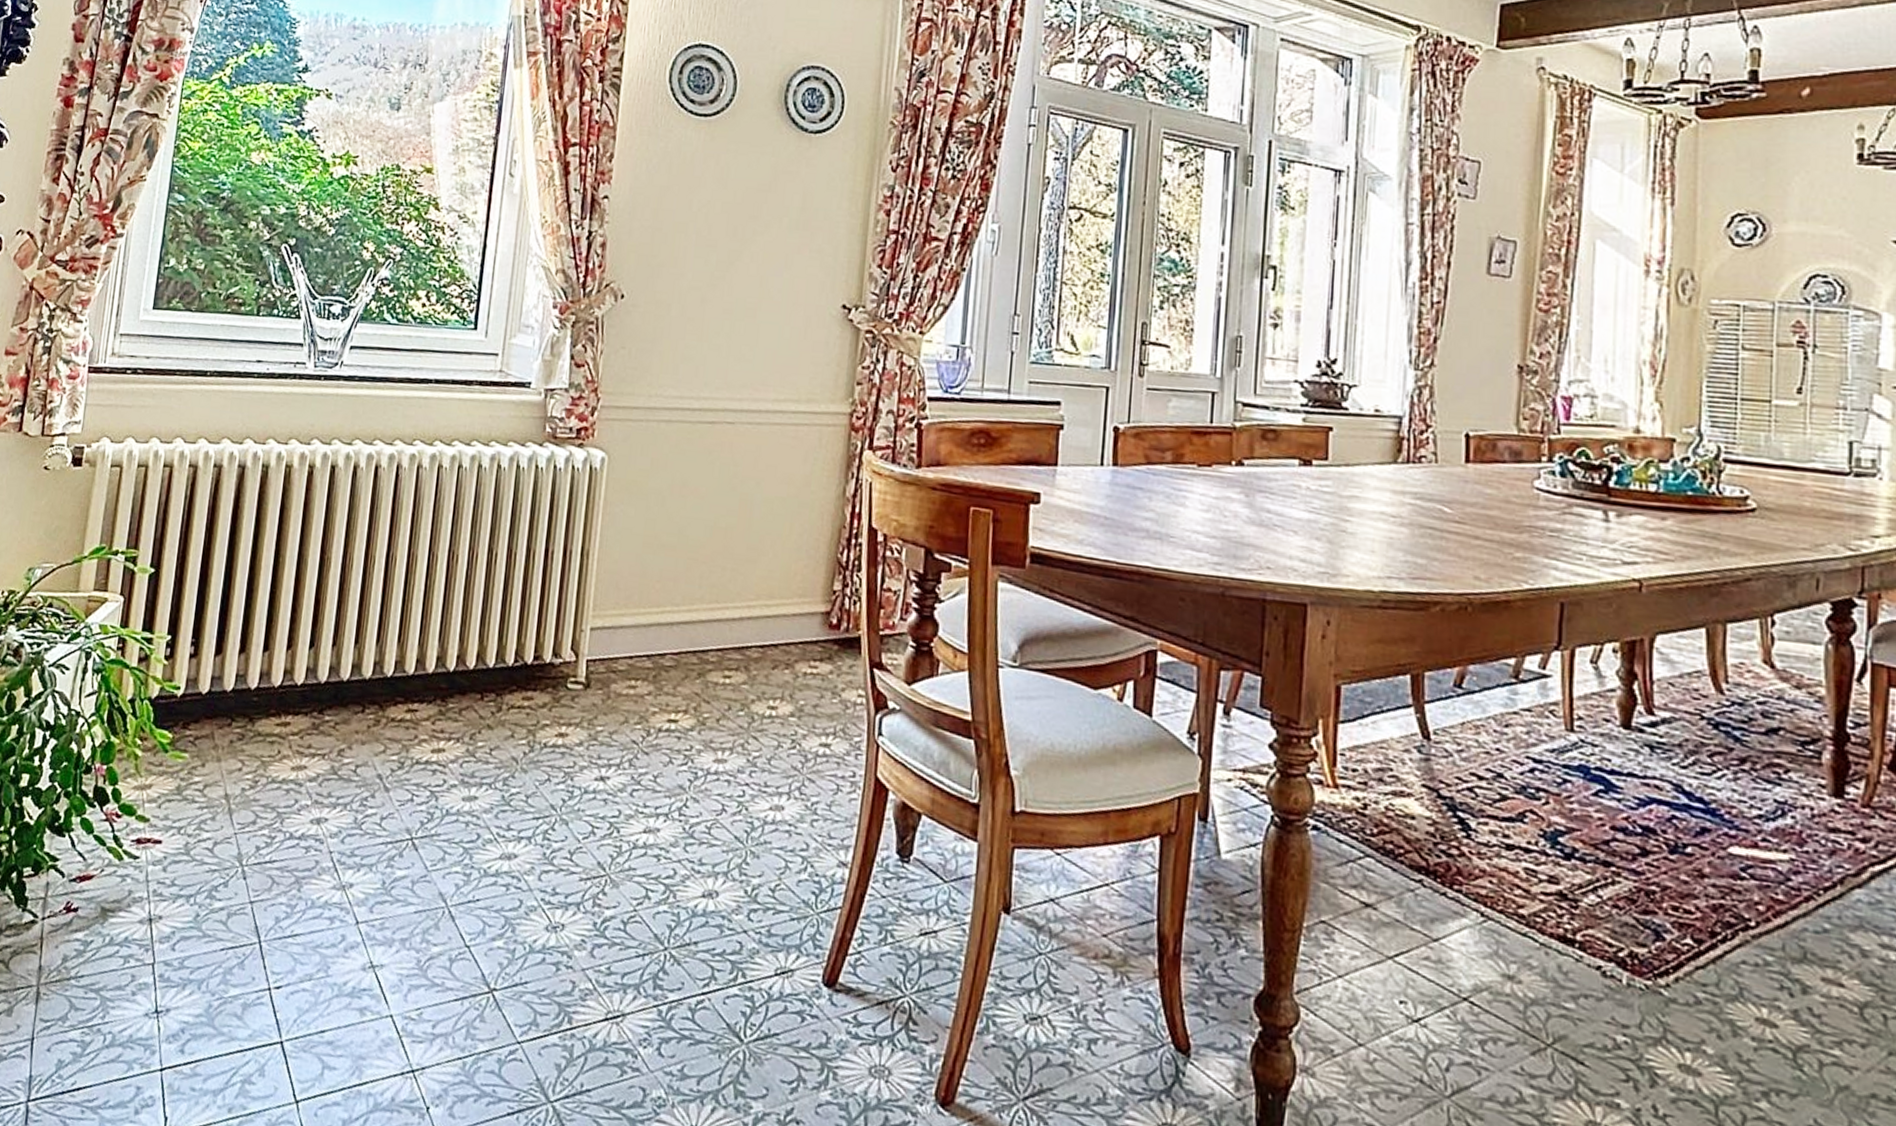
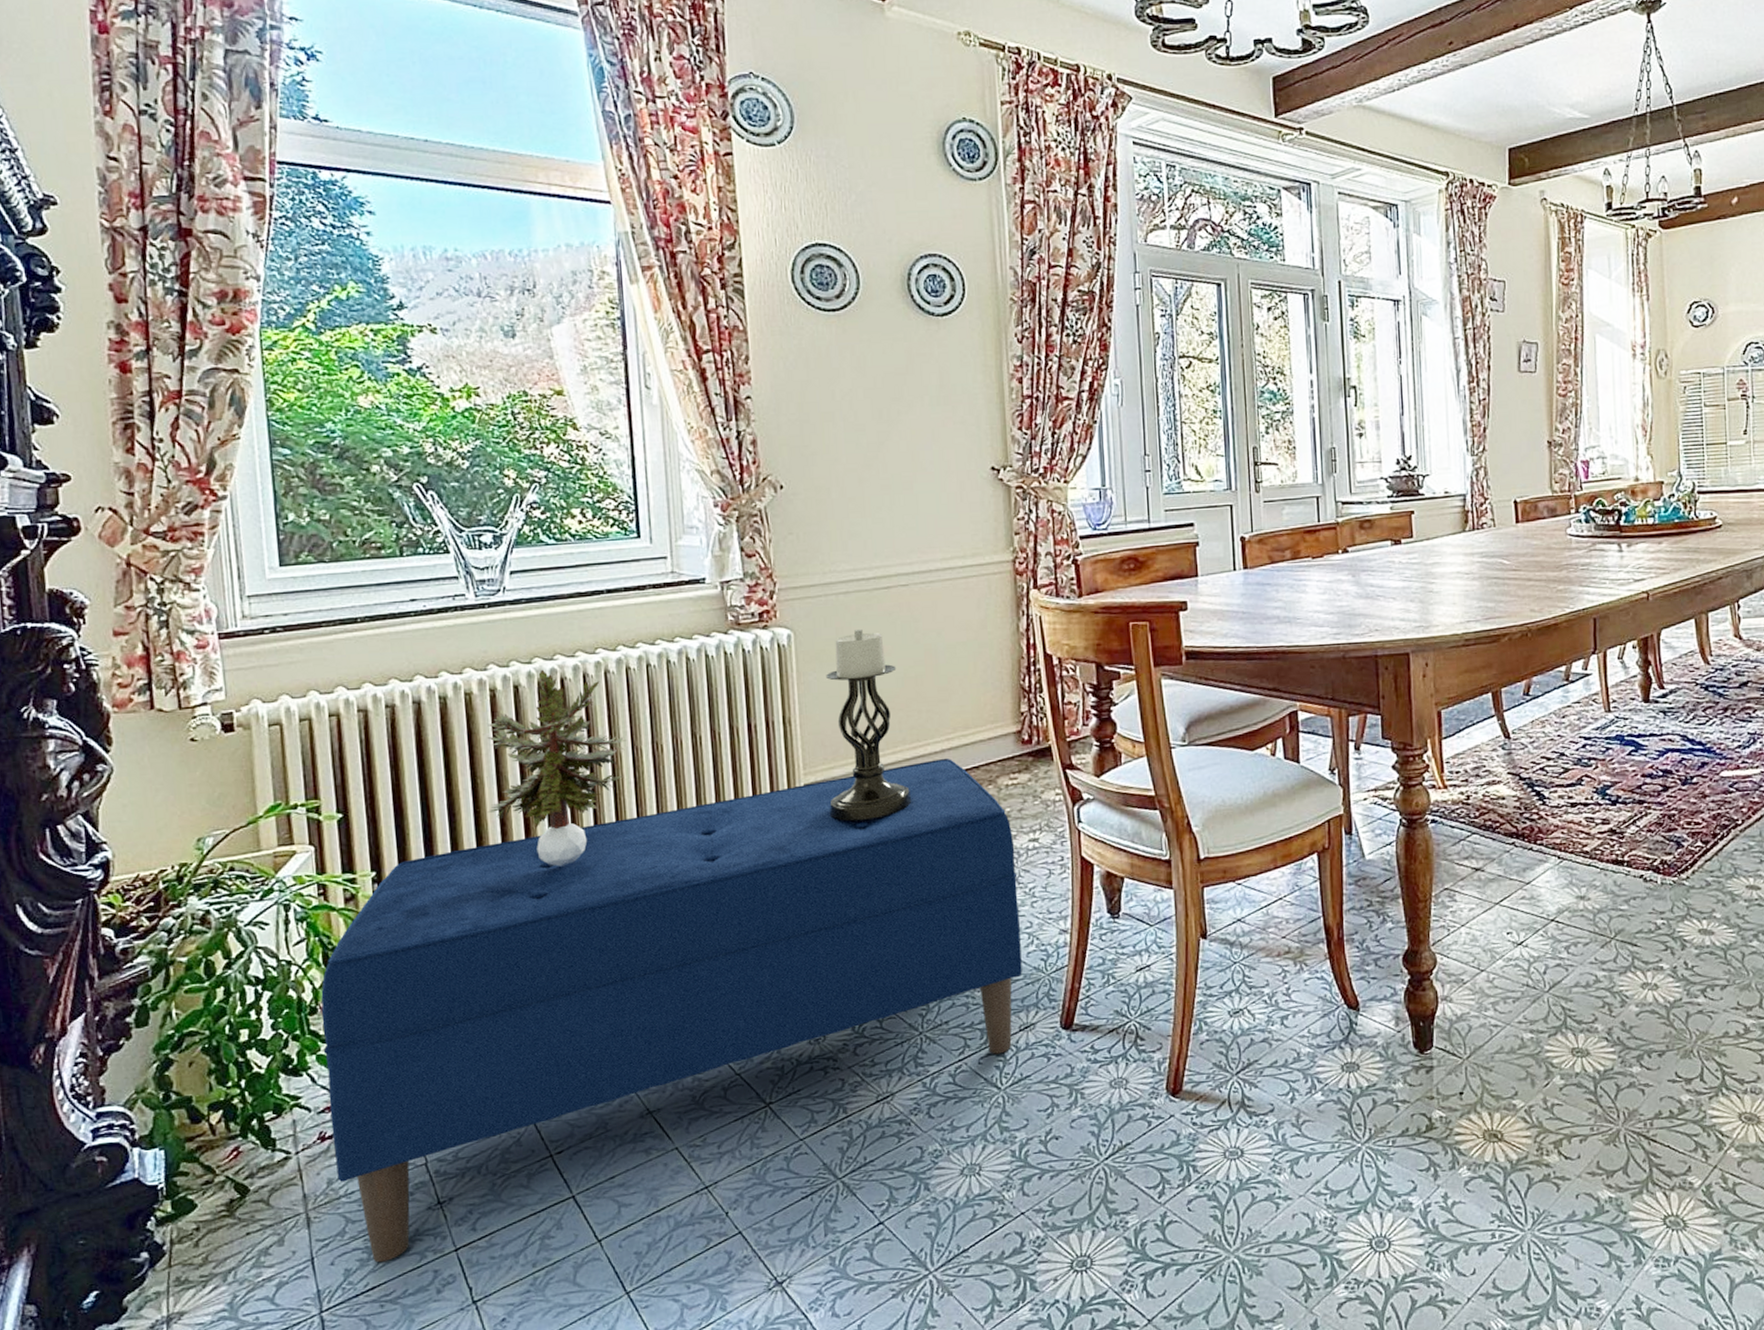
bench: none [72,627,803,1063] -> present [321,758,1022,1263]
potted plant: none [281,453,425,668] -> present [486,669,627,867]
candle holder: none [610,463,707,683] -> present [826,628,912,822]

